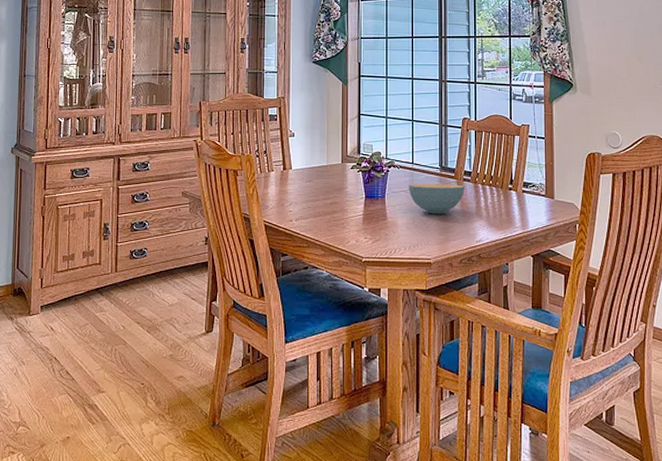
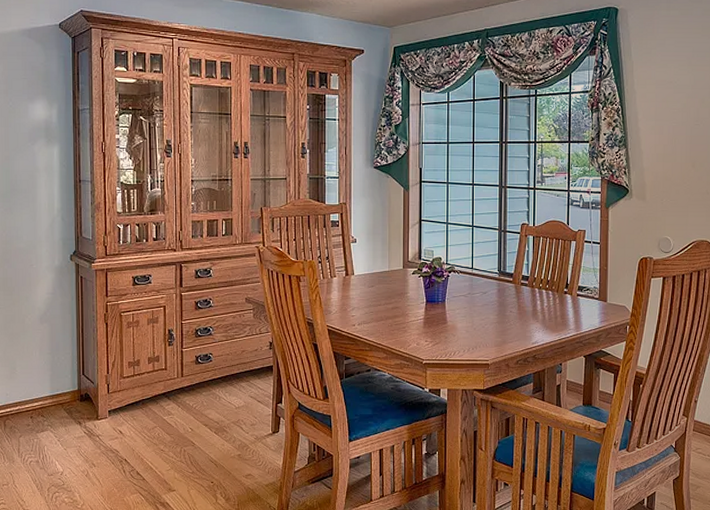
cereal bowl: present [409,184,465,214] -> none [468,288,522,318]

